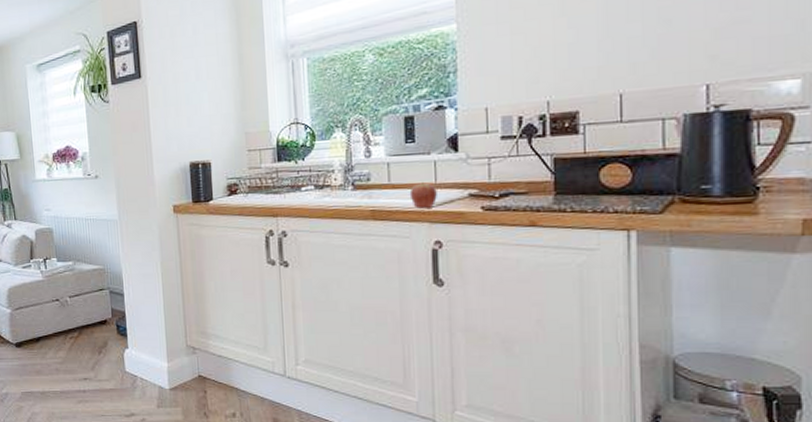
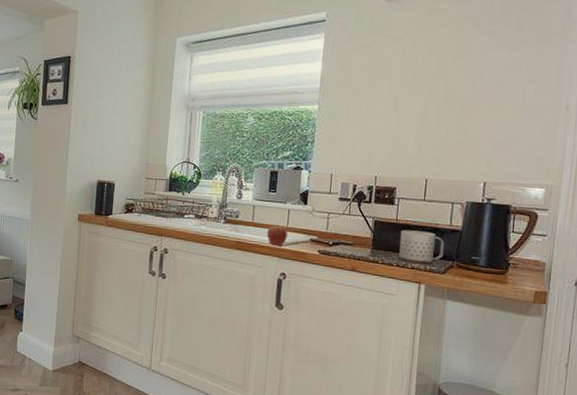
mug: none [592,161,659,207] -> present [398,229,445,266]

